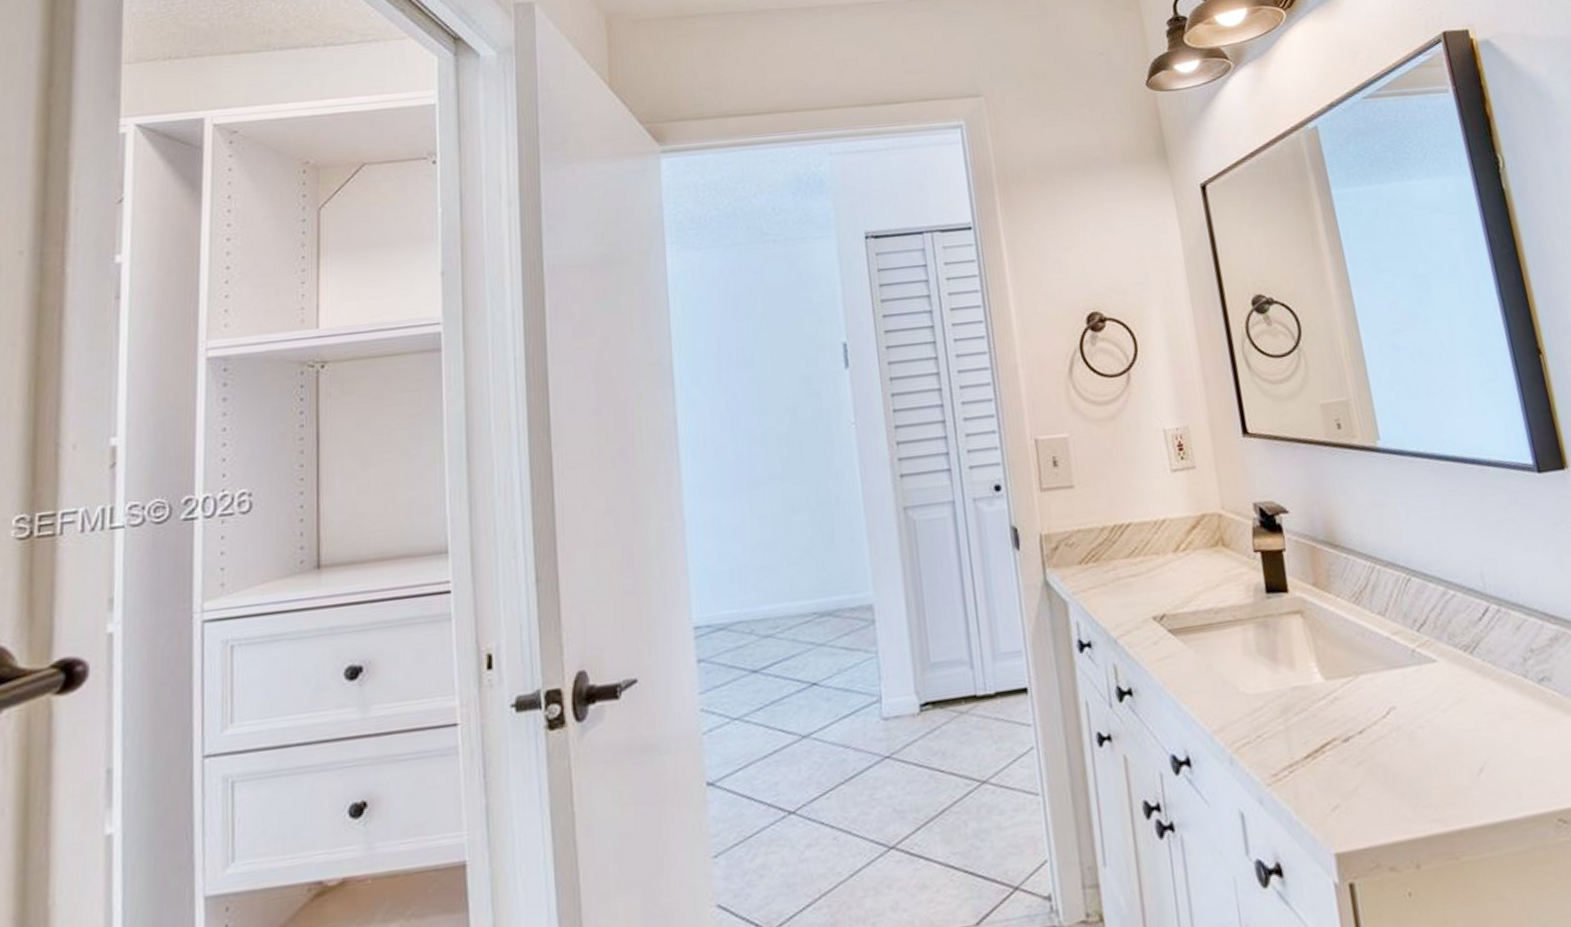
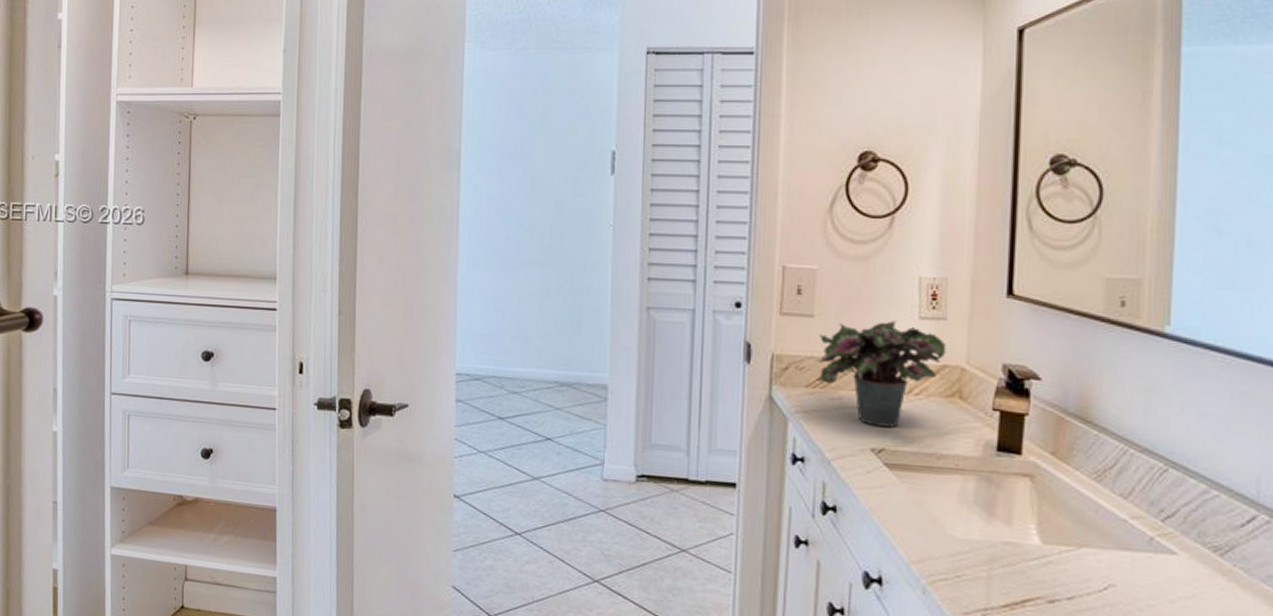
potted plant: none [1082,478,1202,592] -> present [816,321,946,427]

